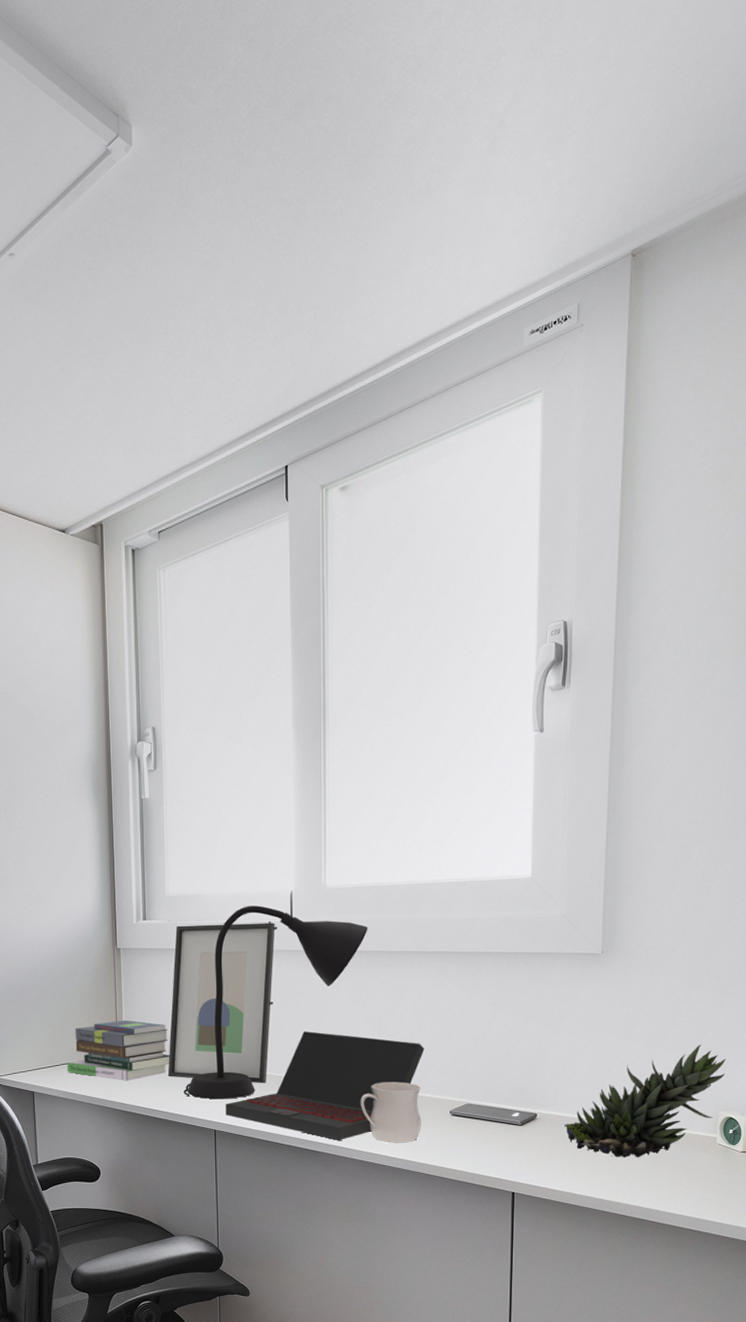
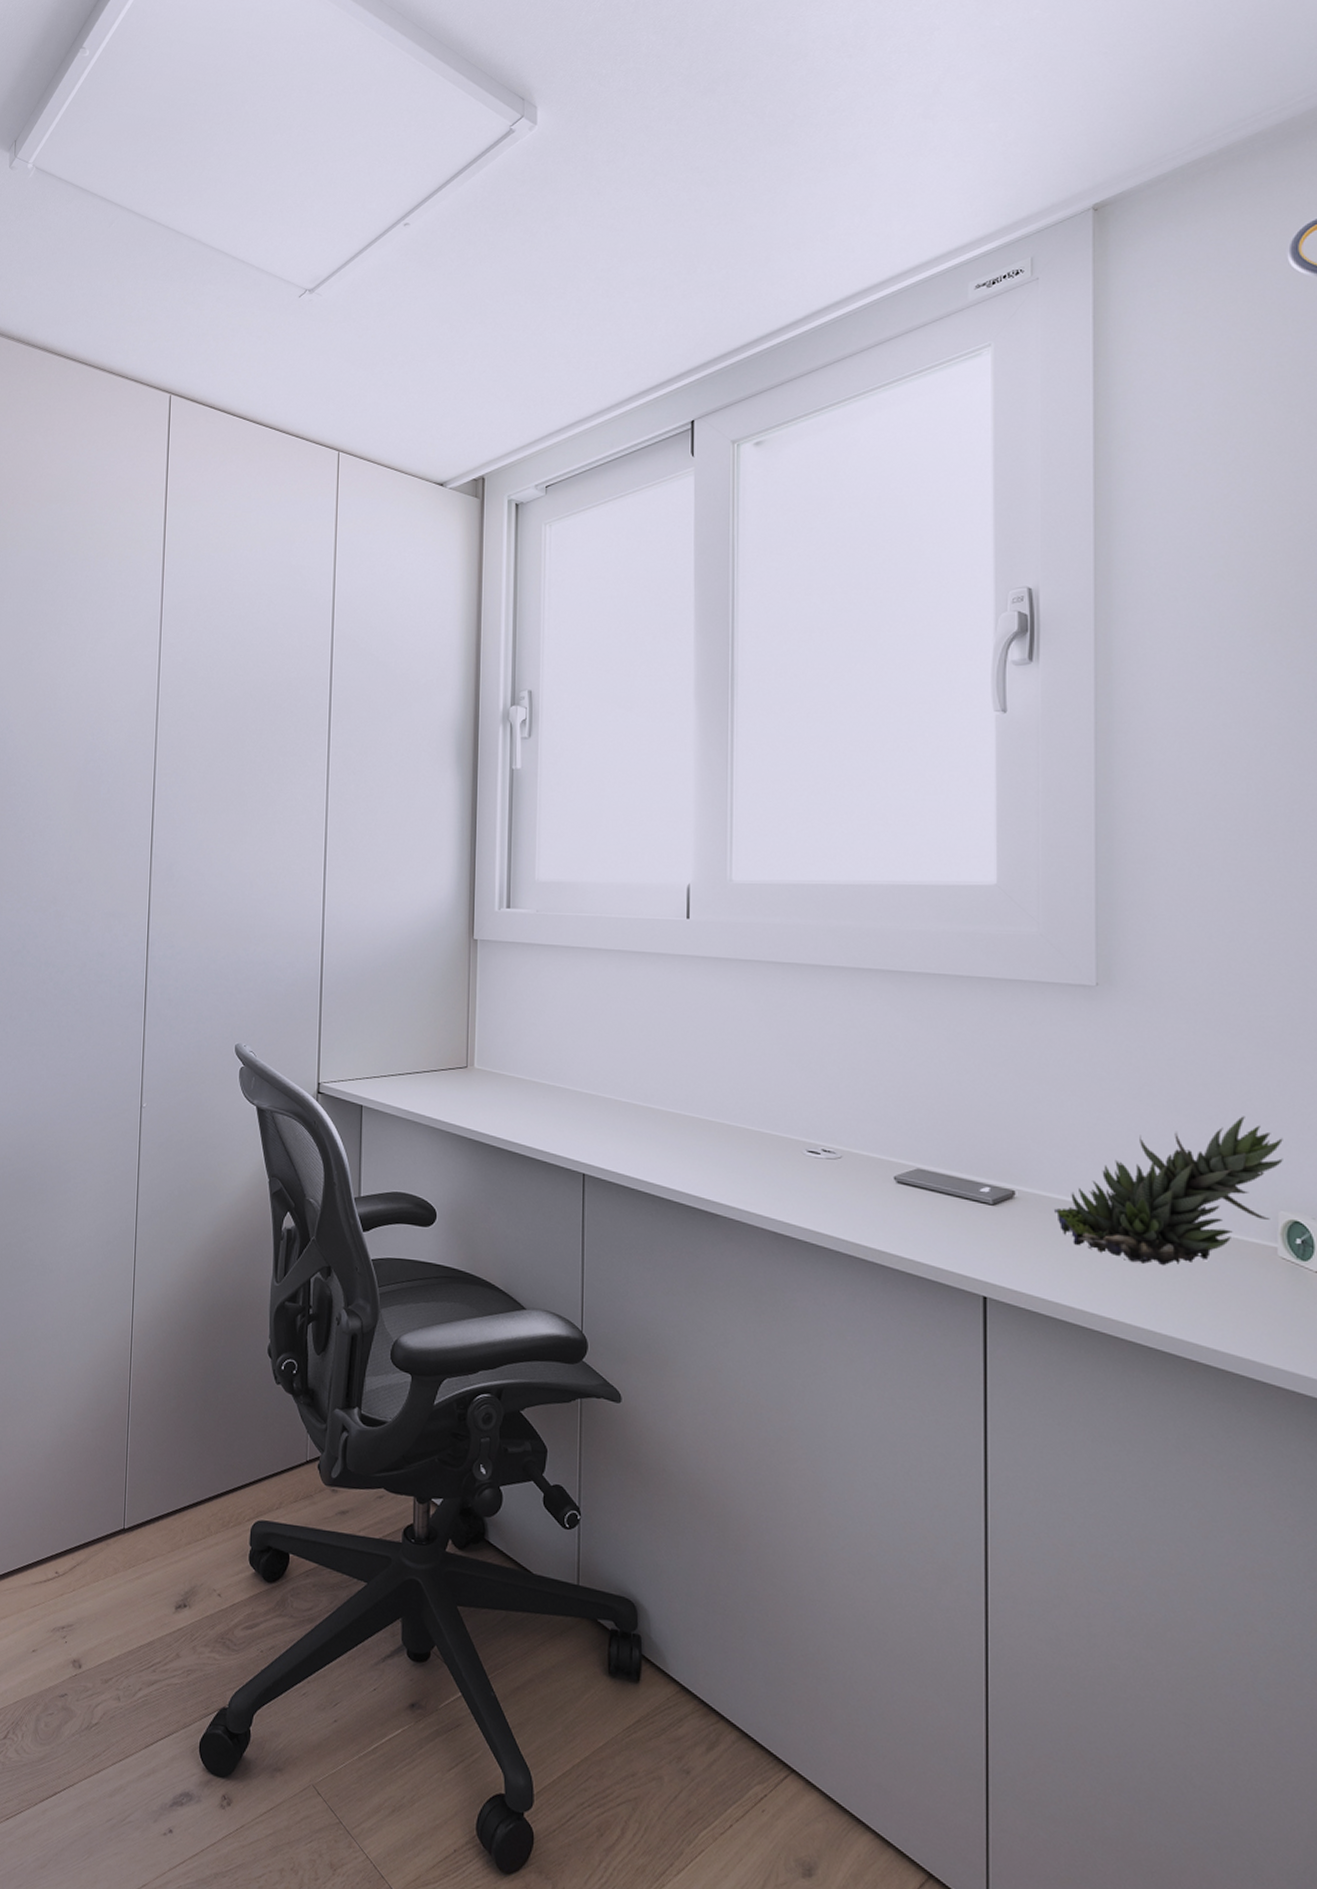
books: present [67,1020,170,1081] -> none [405,1025,531,1102]
picture frame: present [167,920,278,1084] -> none [527,917,671,1120]
desk lamp: present [183,905,368,1099] -> none [546,898,785,1136]
laptop: present [225,1031,425,1140] -> none [598,1057,859,1202]
mug: present [360,1081,421,1144] -> none [774,1130,855,1215]

